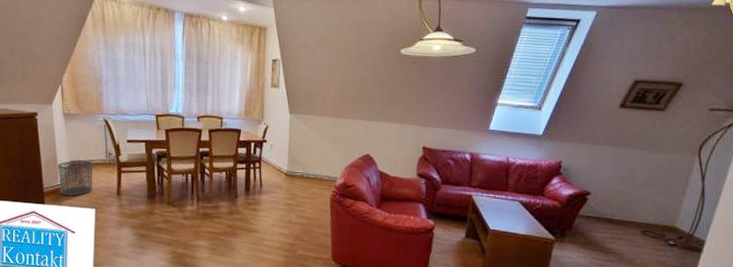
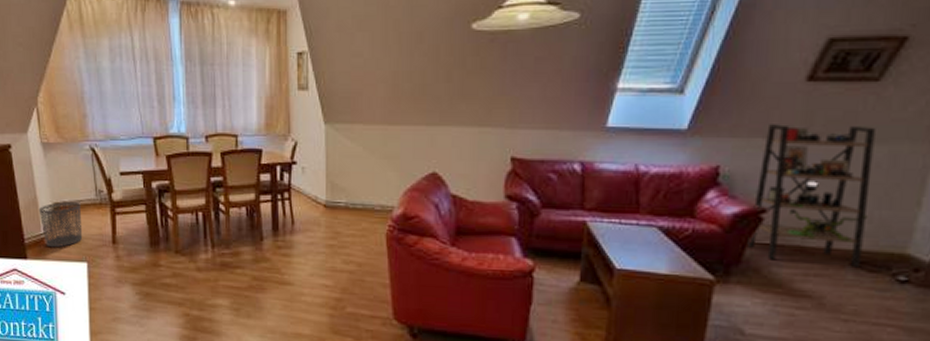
shelving unit: none [576,135,660,235] -> present [747,124,876,267]

